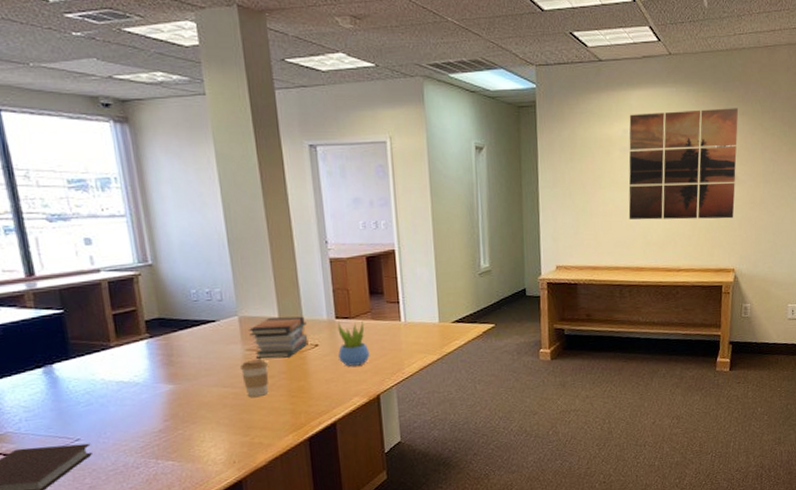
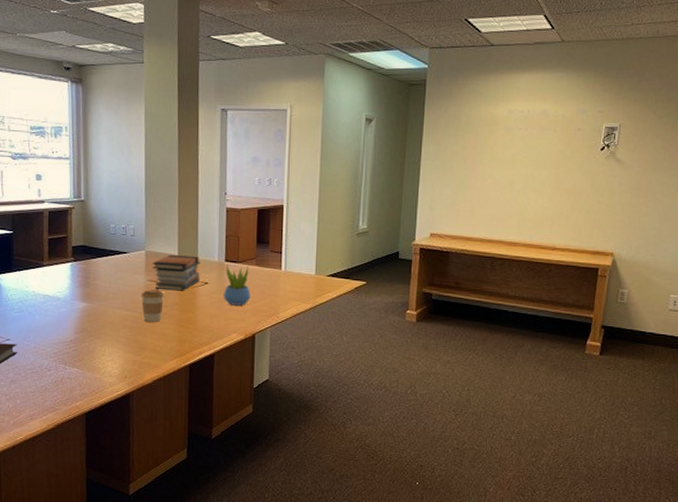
wall art: present [628,108,739,220] -> none [507,94,631,203]

